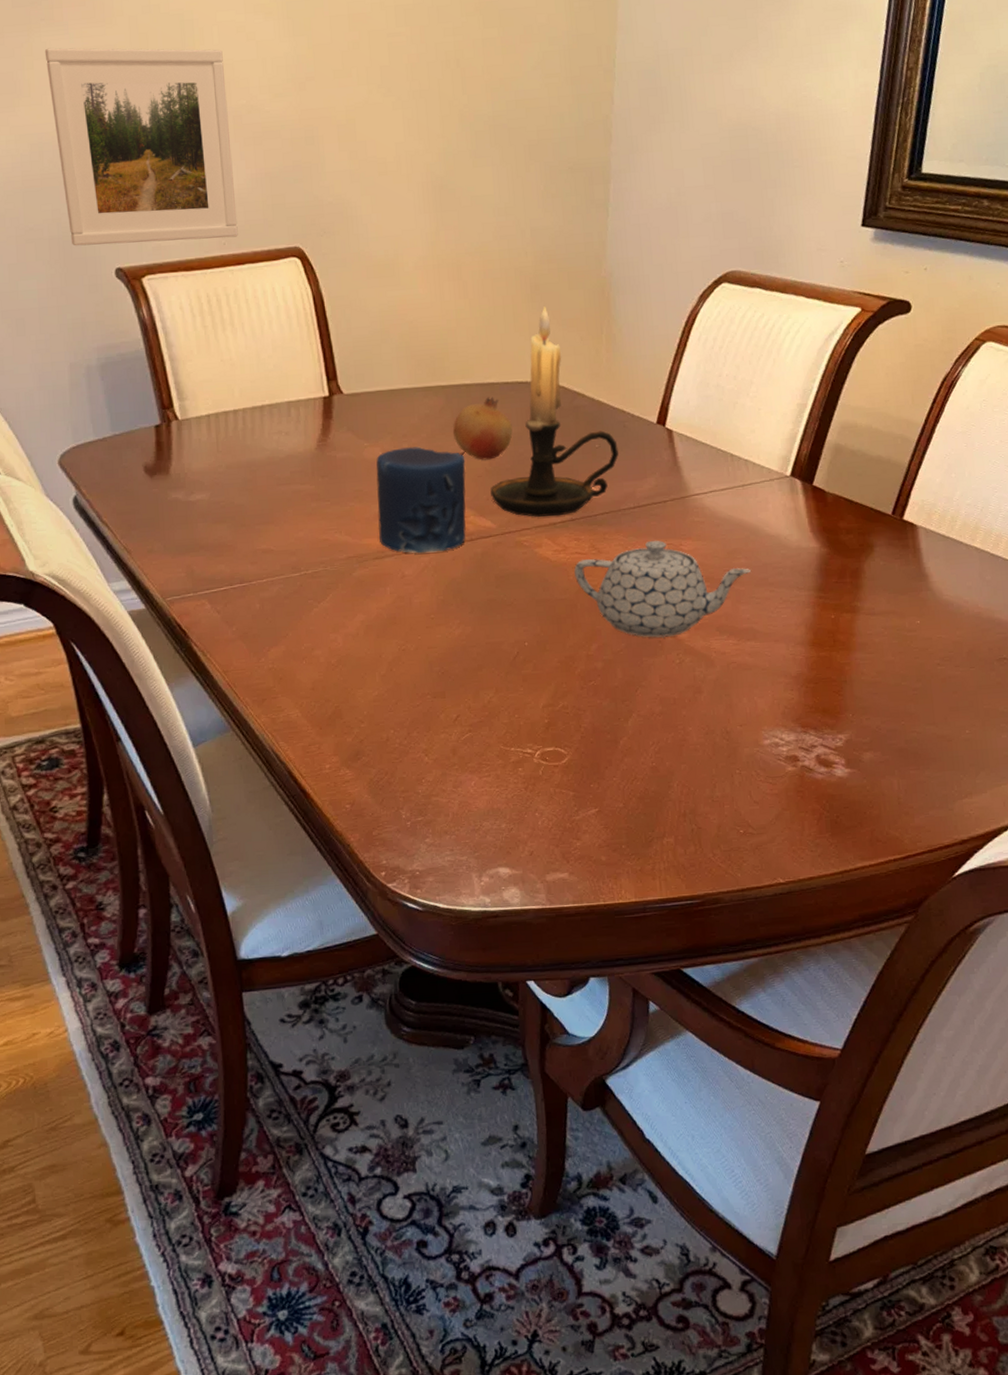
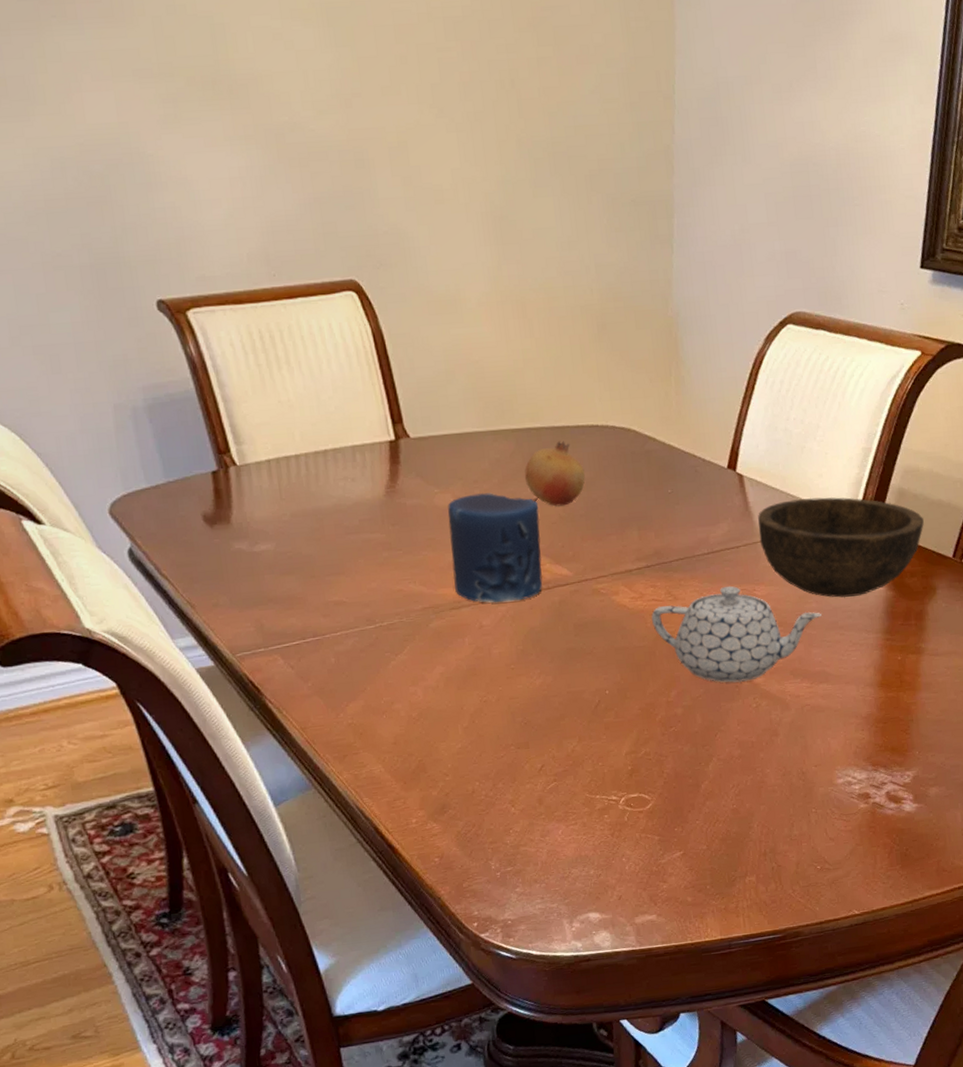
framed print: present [44,47,238,246] -> none [58,49,289,275]
candle holder: present [490,305,619,517] -> none [565,345,691,564]
bowl: none [686,453,862,555] -> present [758,497,924,598]

